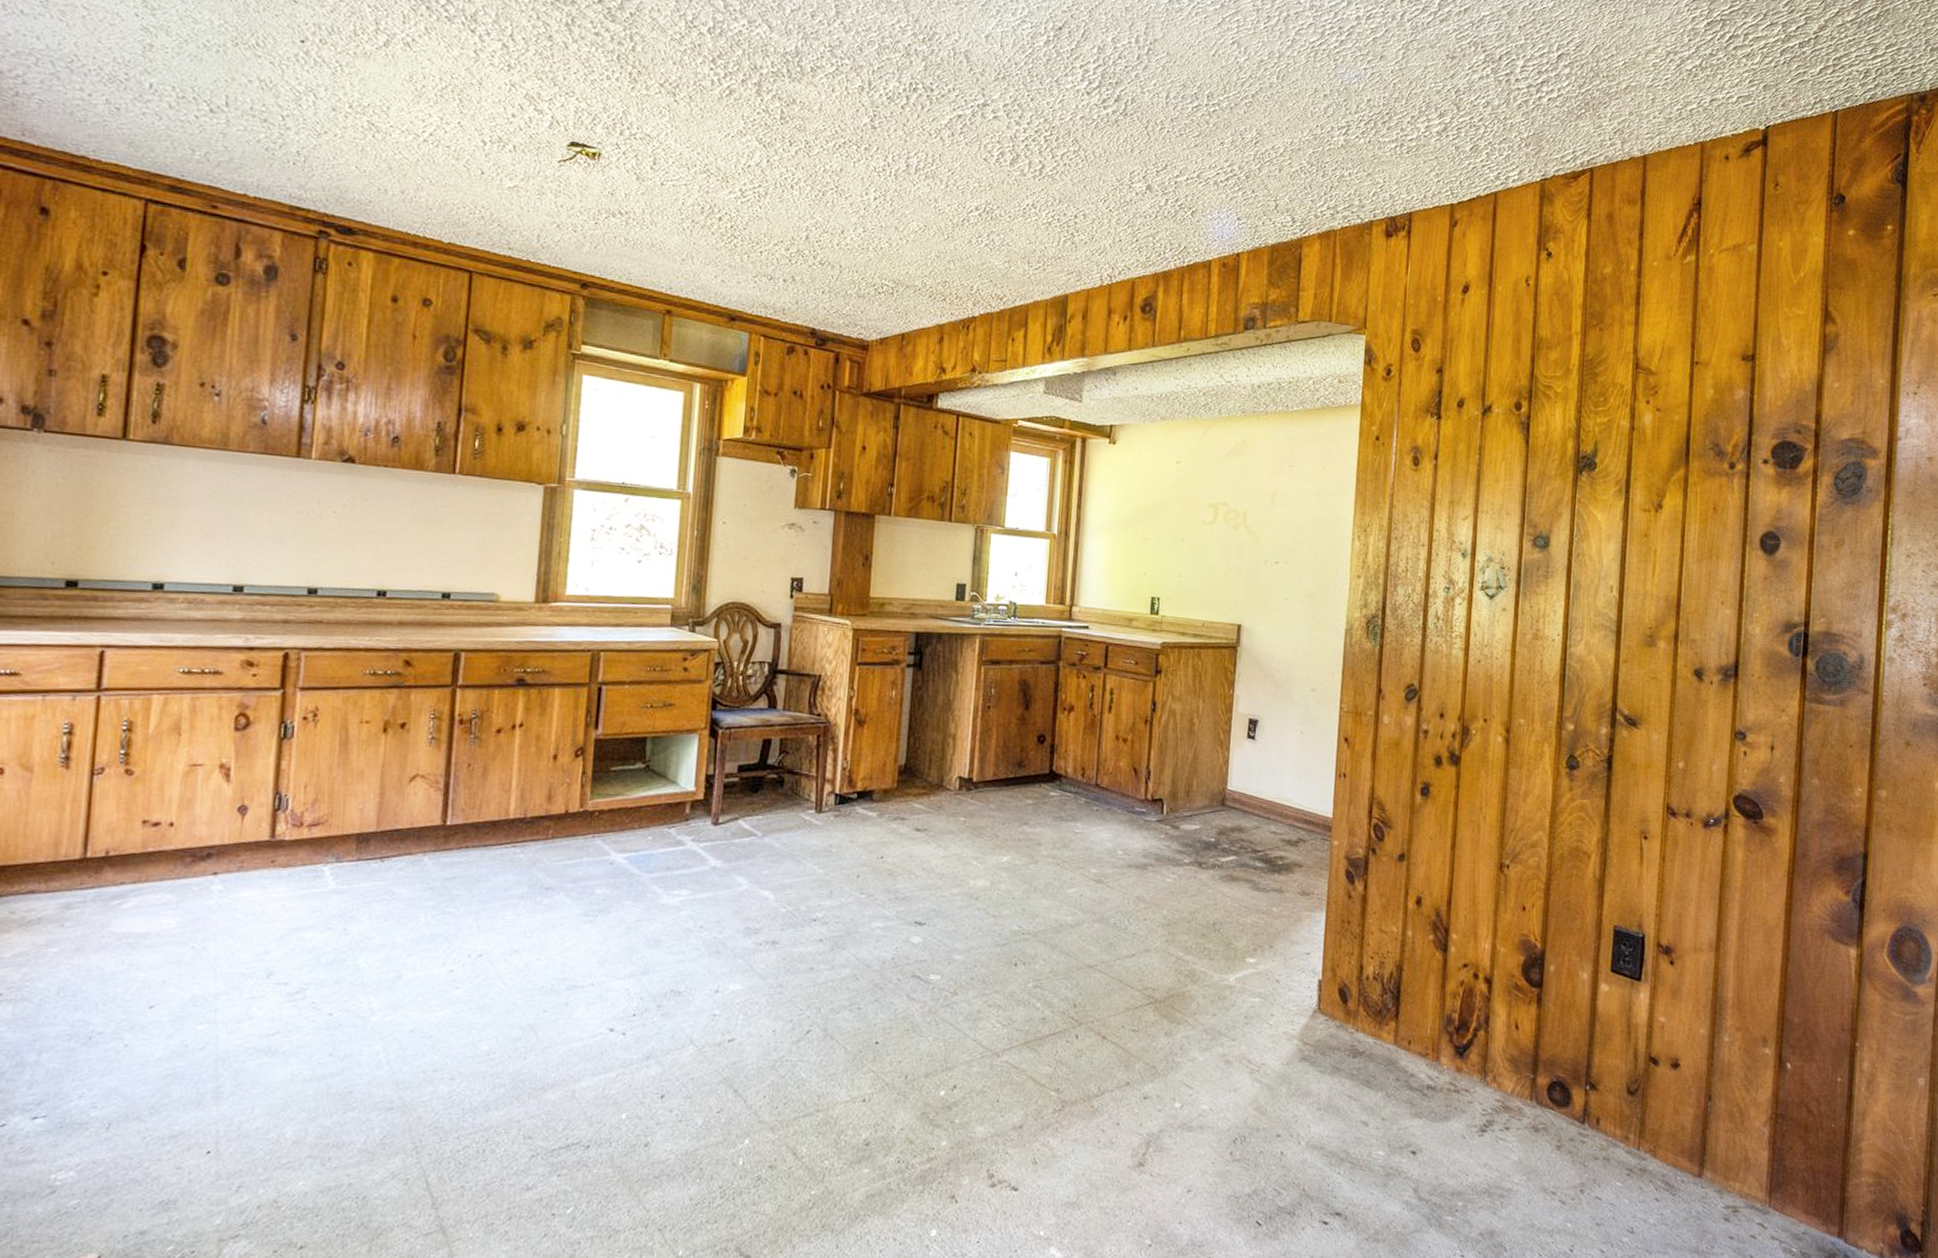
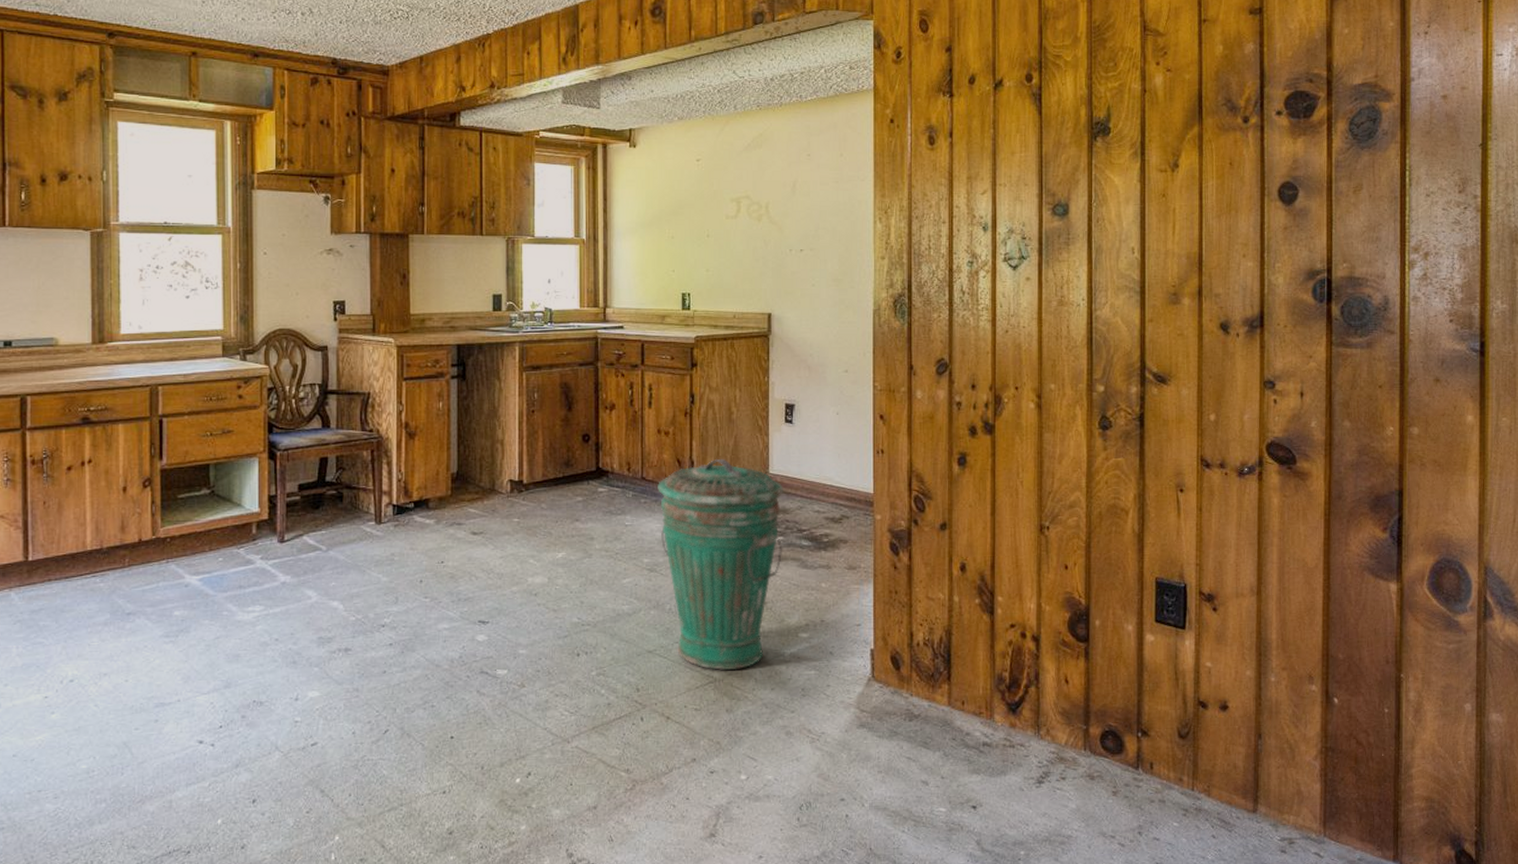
trash can: none [1111,770,1242,993] -> present [658,458,785,671]

